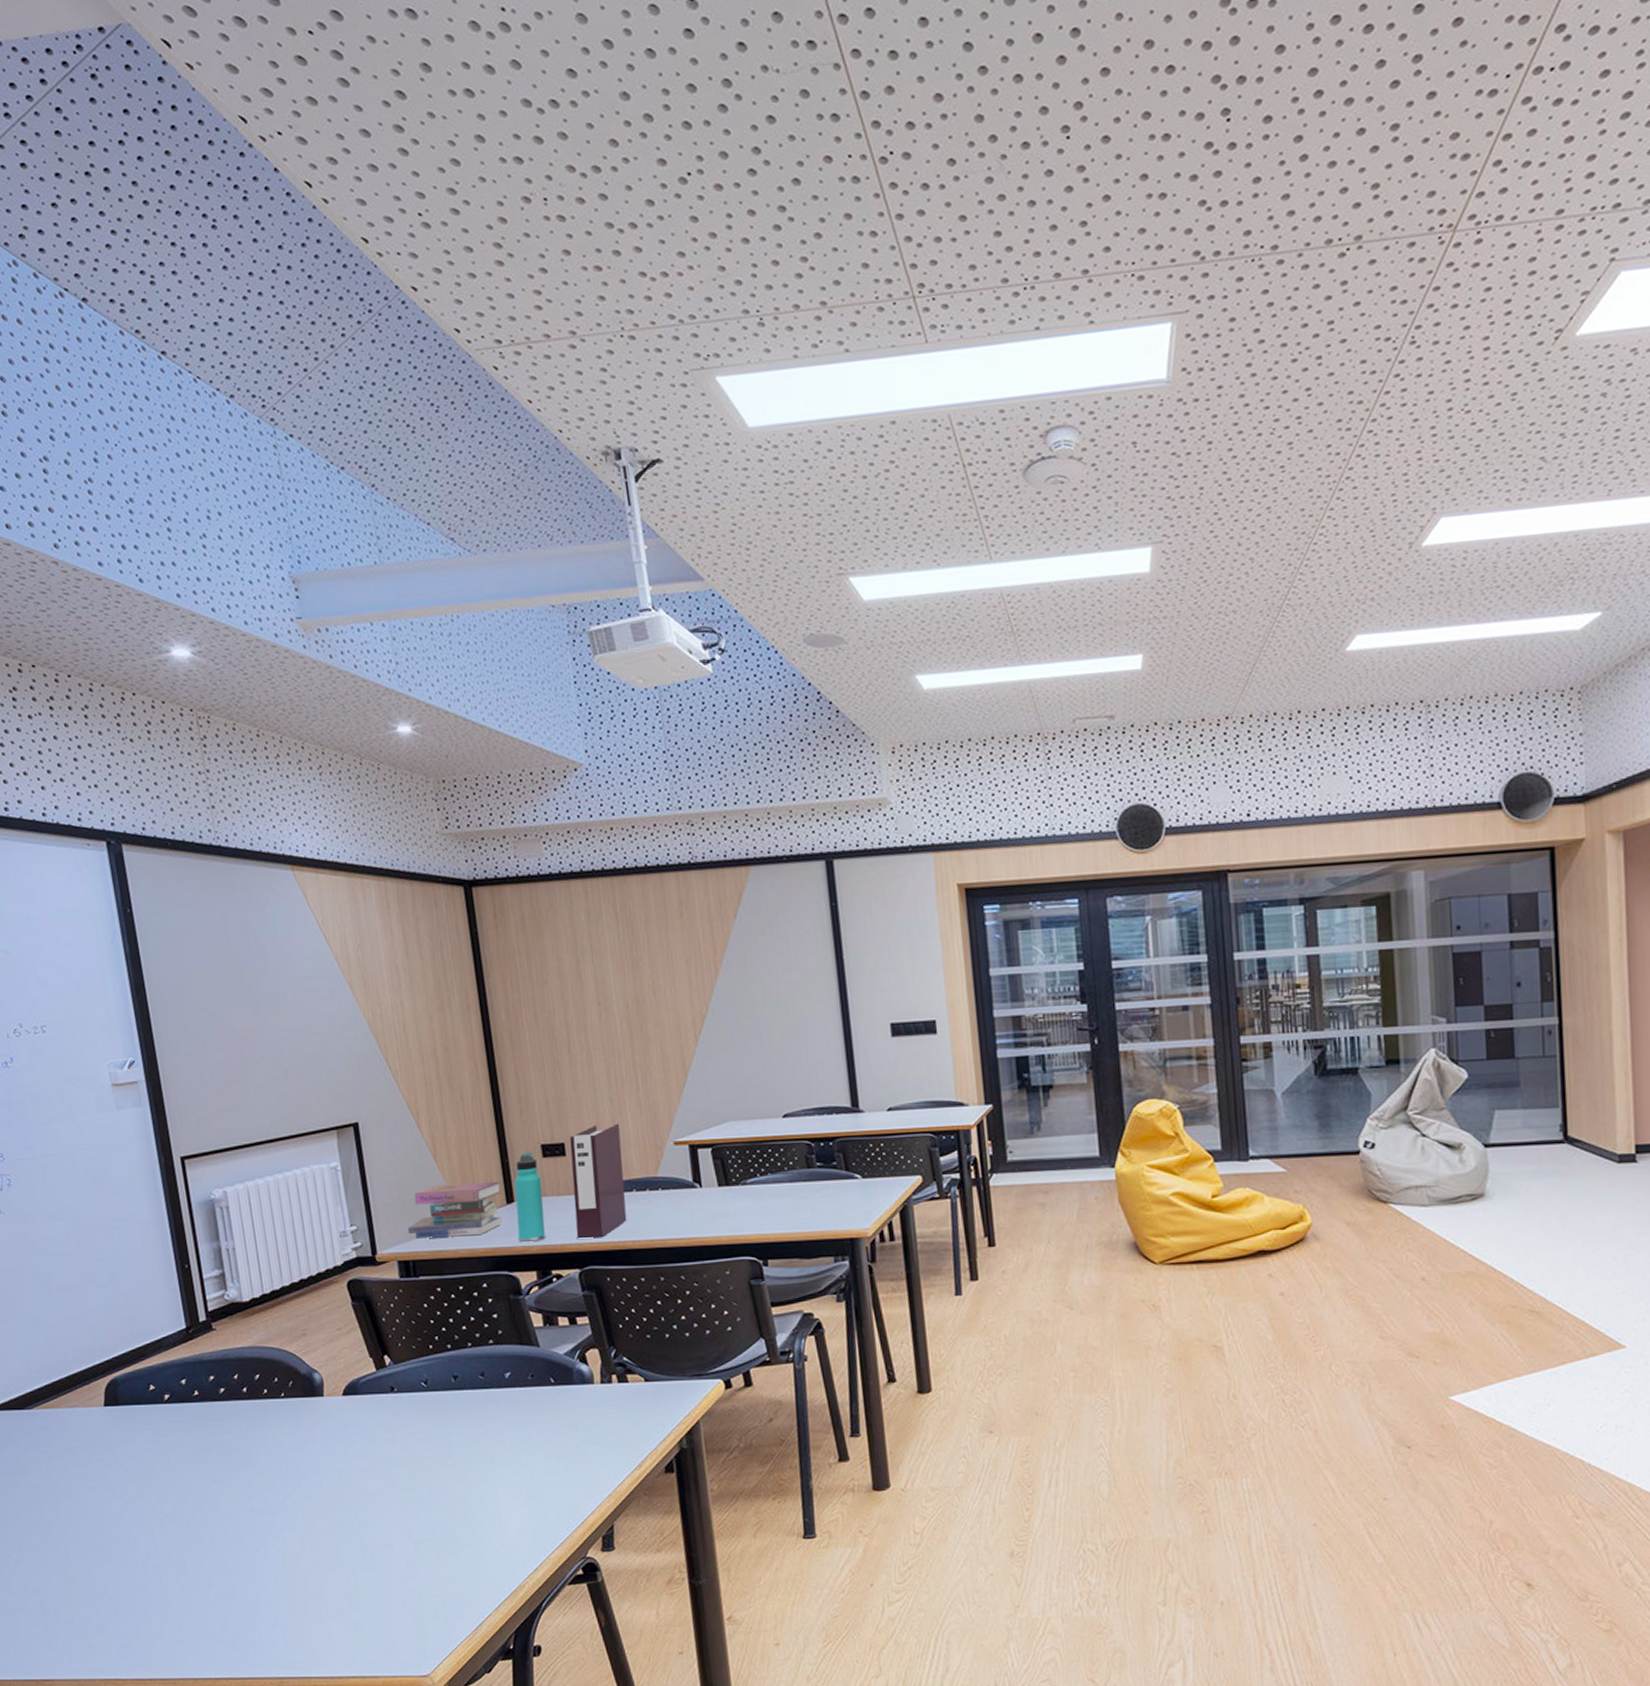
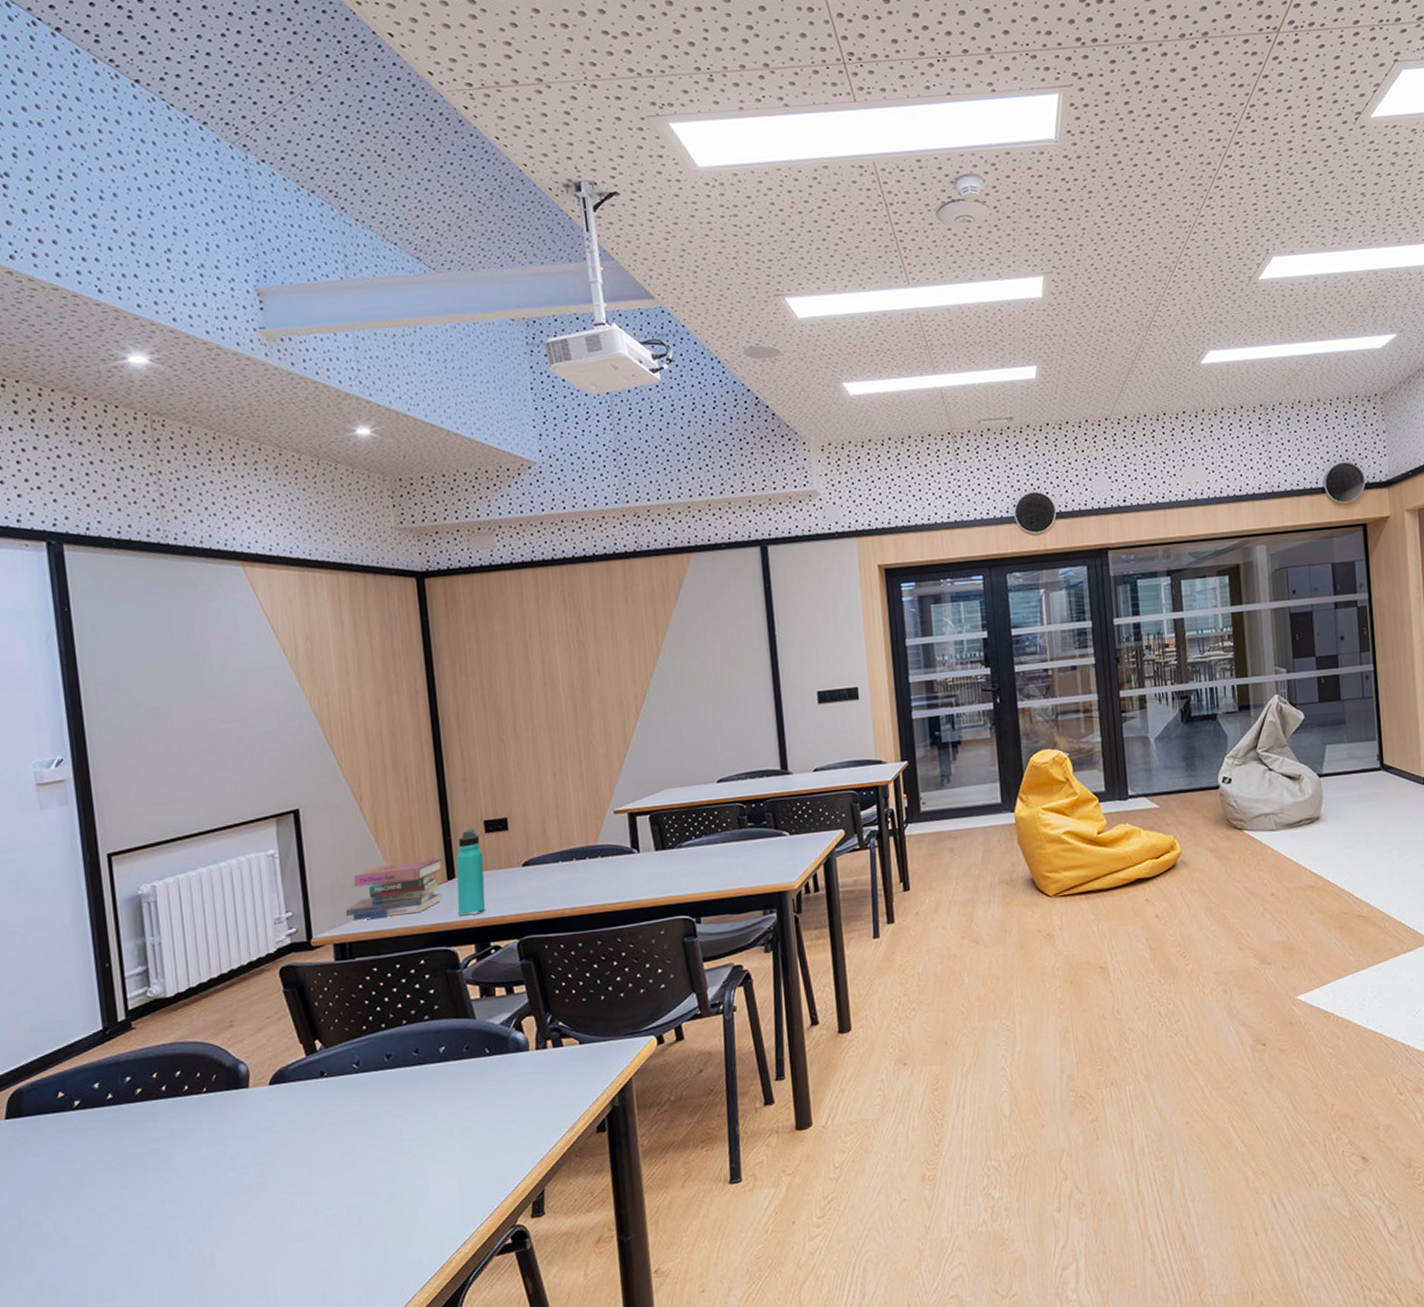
binder: present [569,1123,627,1239] -> none [512,796,567,910]

